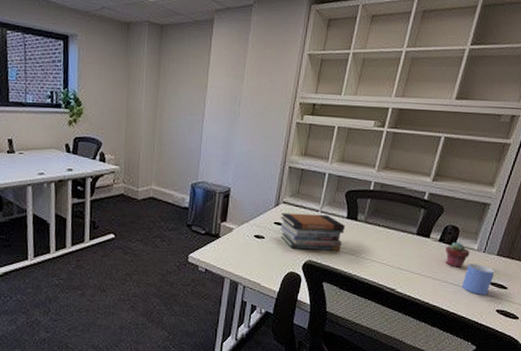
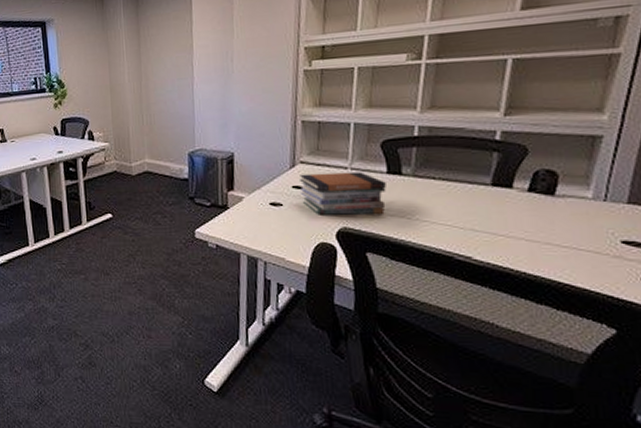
potted succulent: present [446,242,470,268] -> none [541,191,581,224]
mug: present [462,263,494,295] -> none [576,217,628,259]

